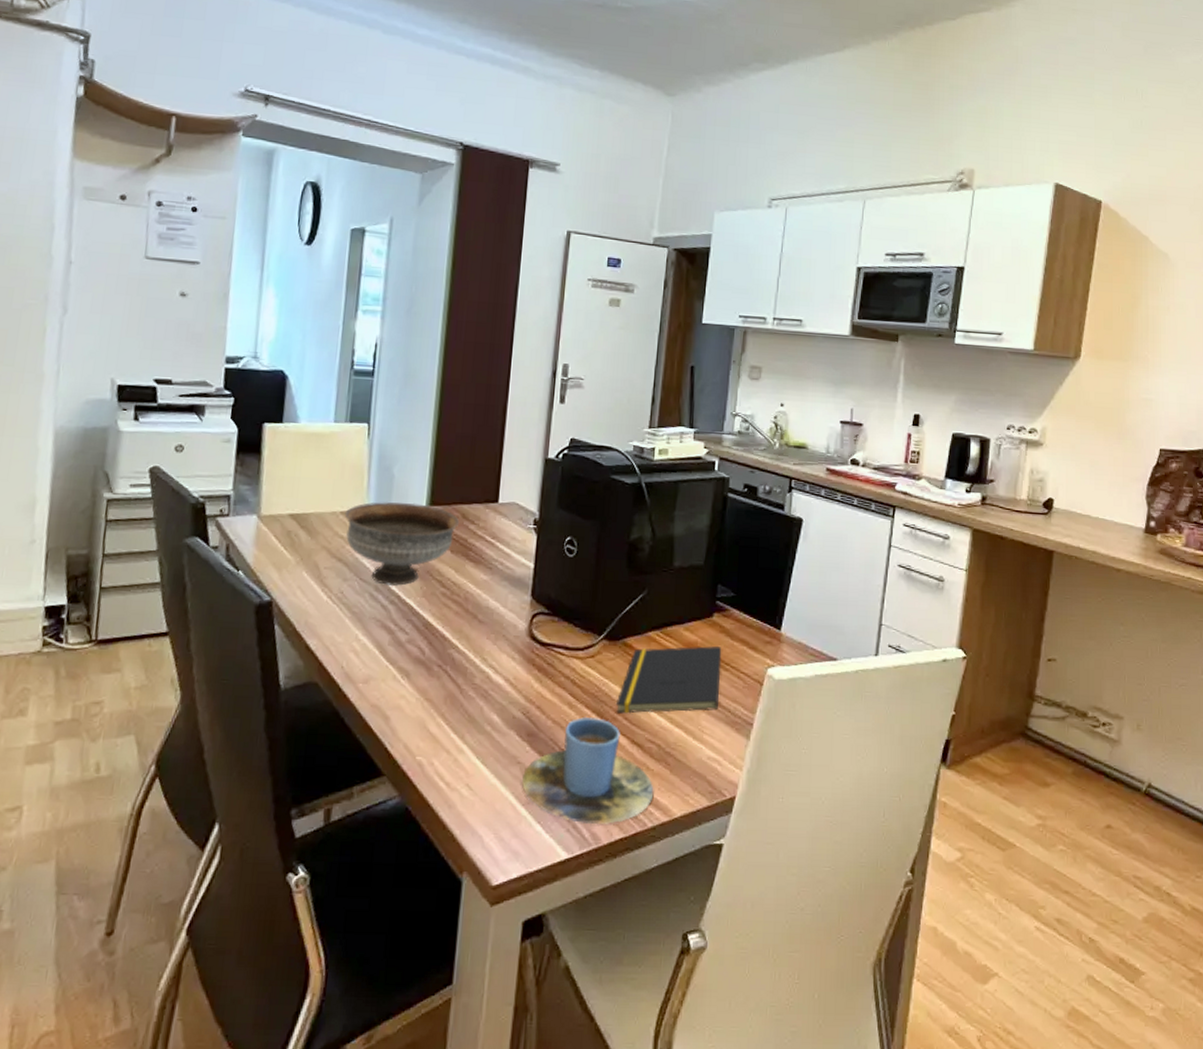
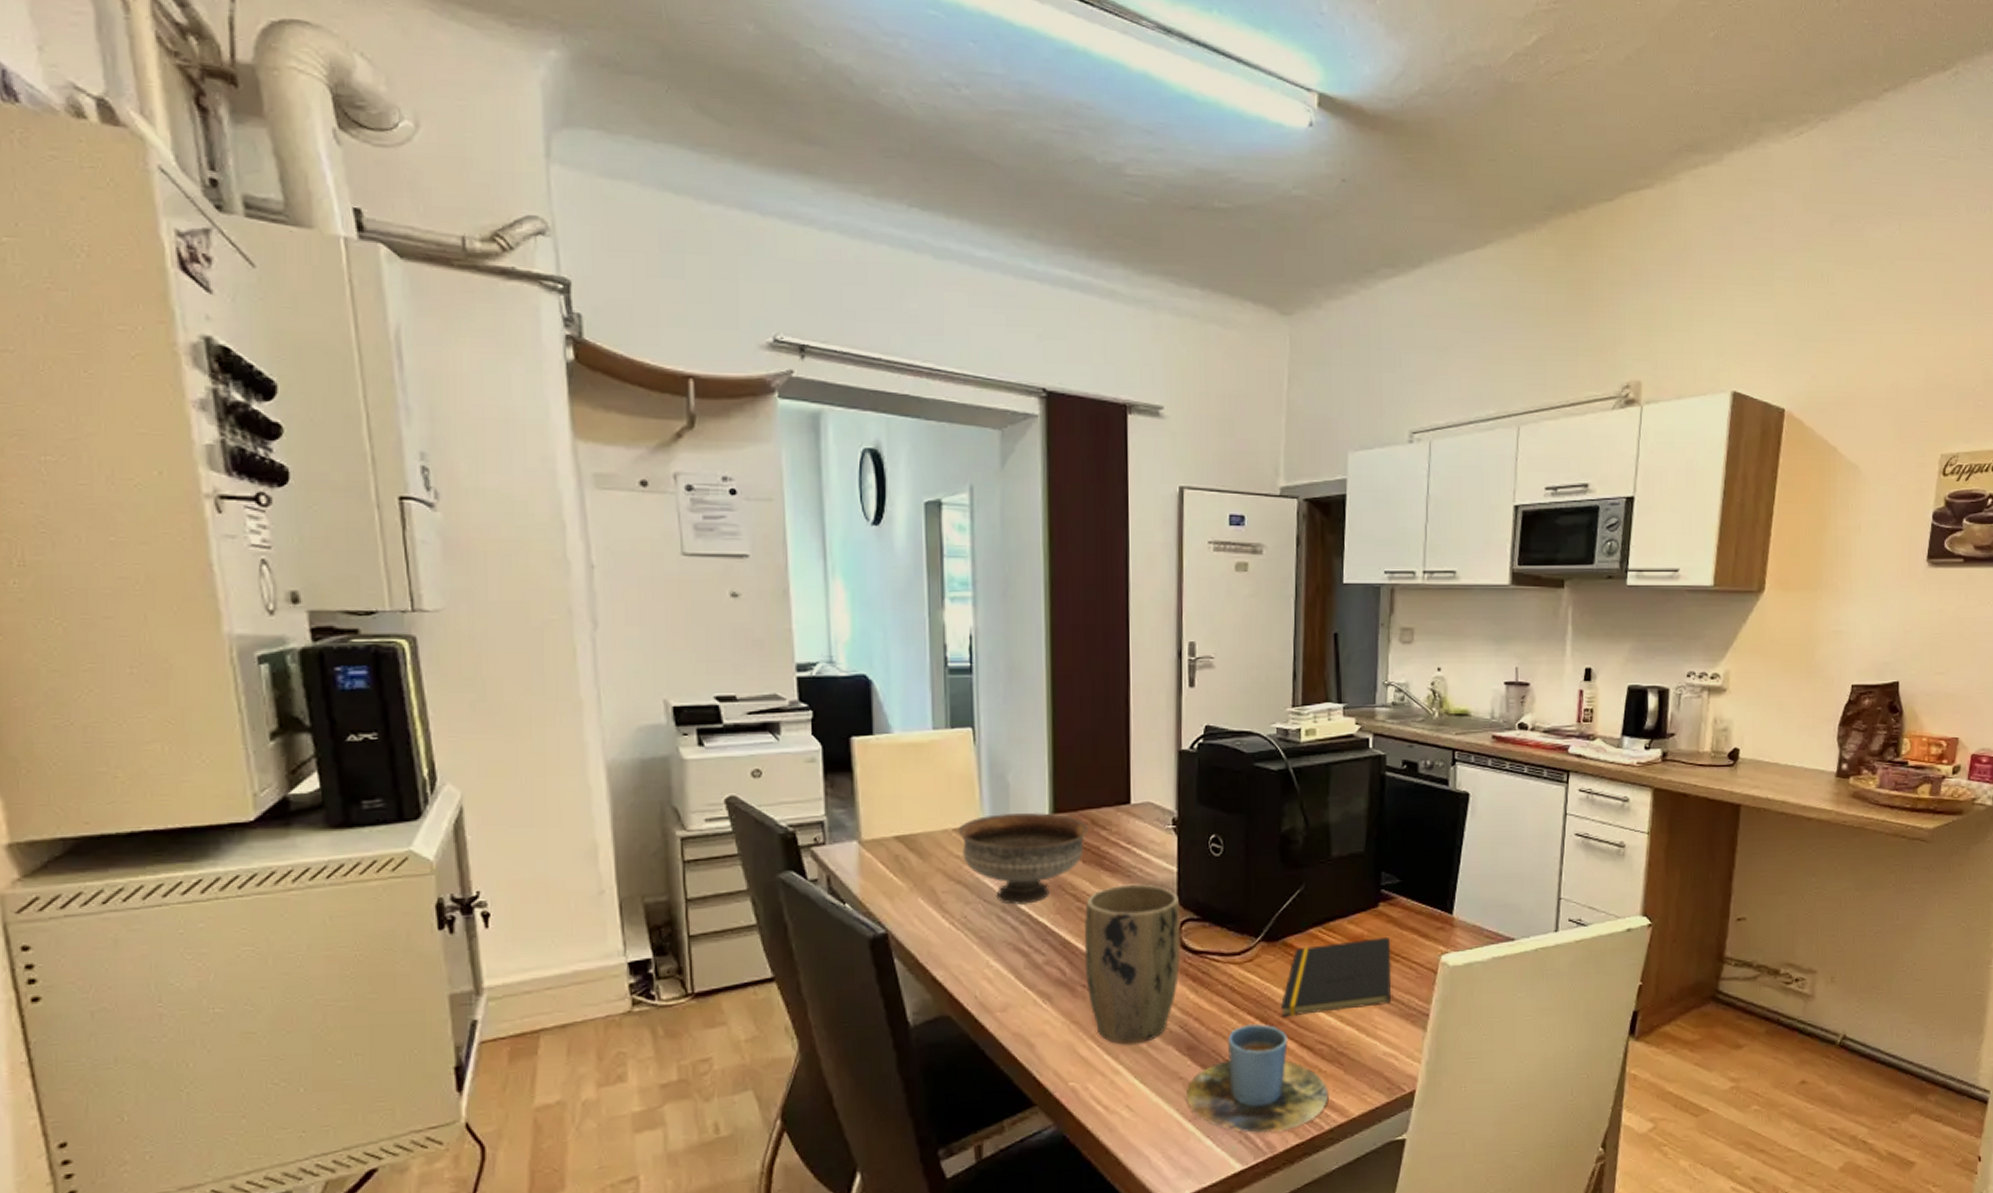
plant pot: none [442,575,534,726] -> present [1084,884,1181,1045]

